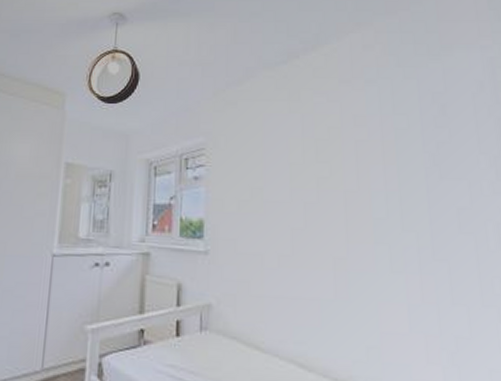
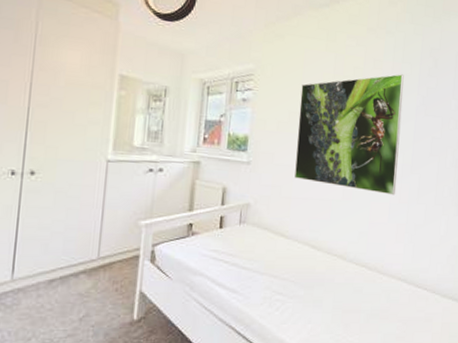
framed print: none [263,129,415,293] -> present [294,74,404,196]

